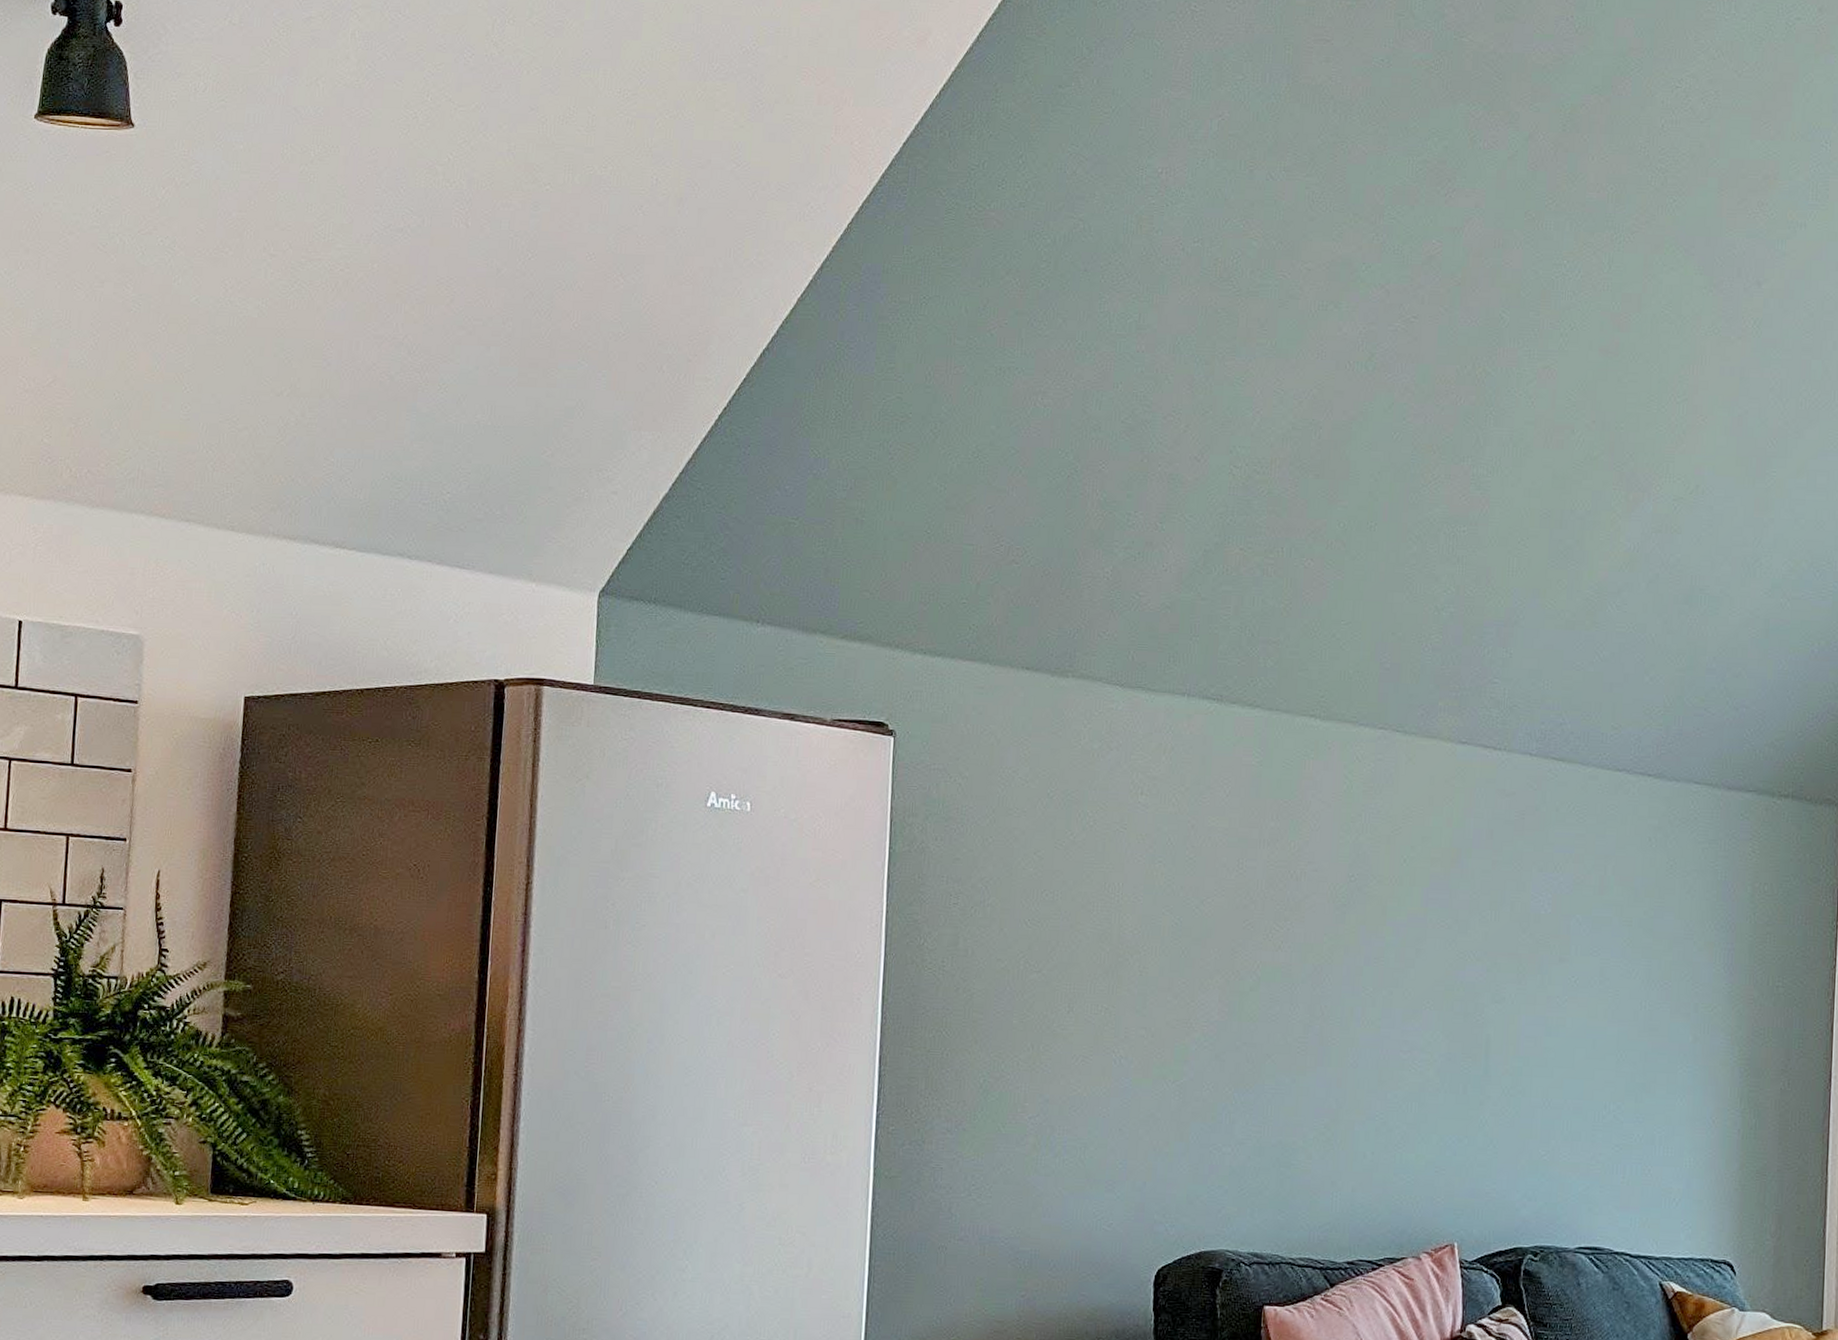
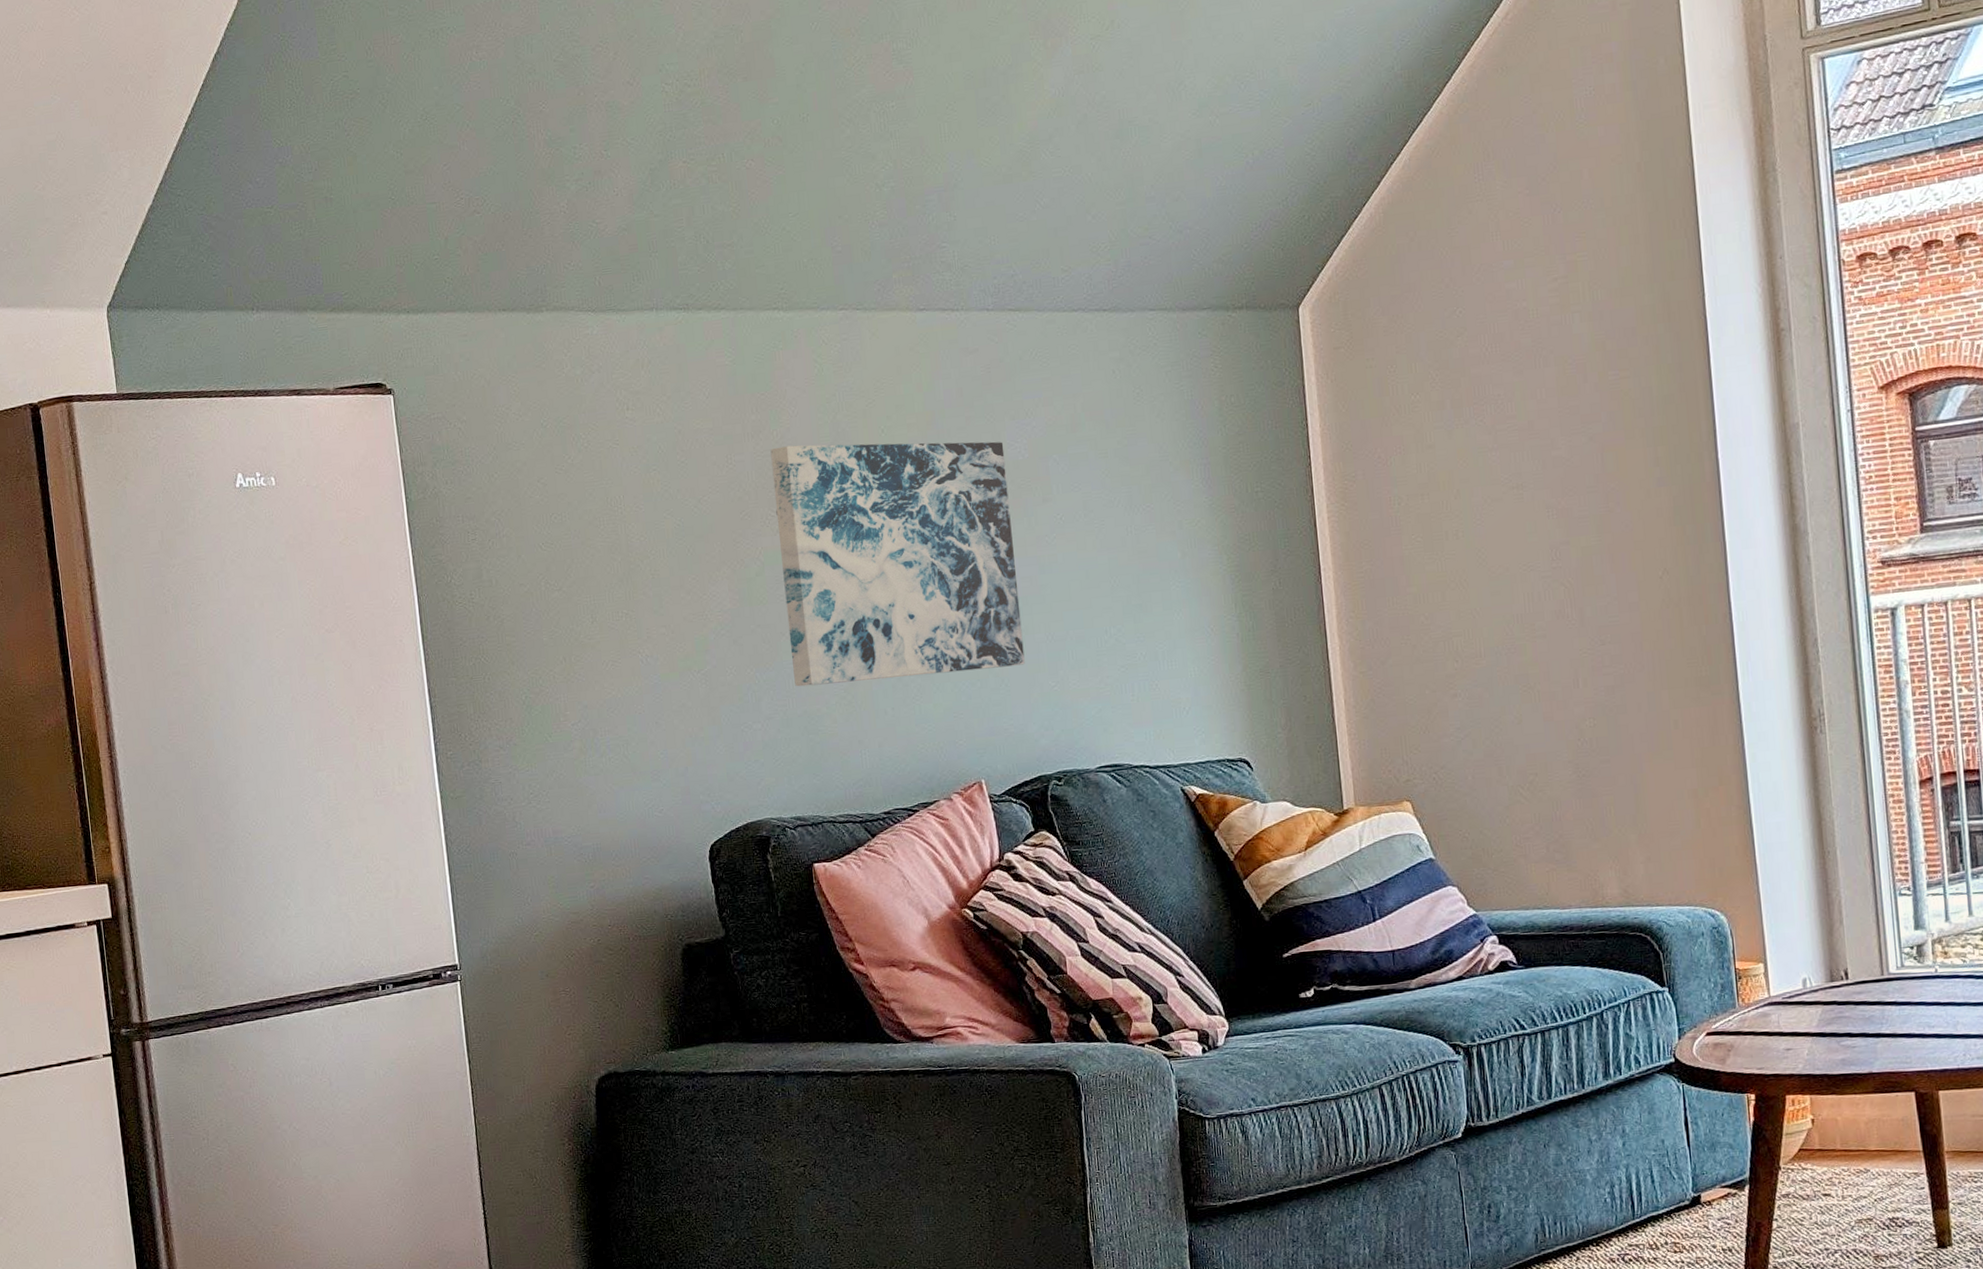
wall art: none [1273,859,1527,1128] -> present [770,441,1025,687]

